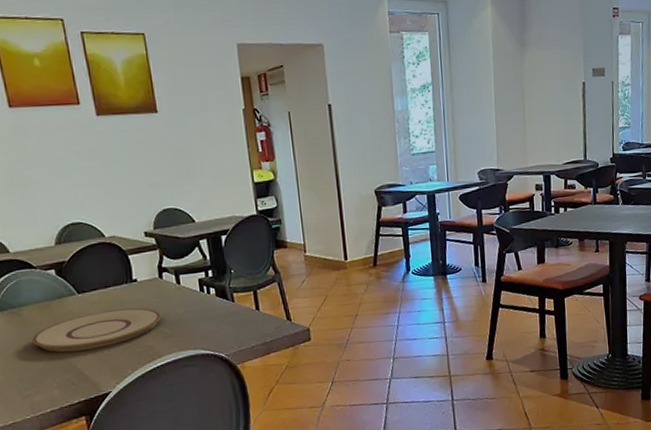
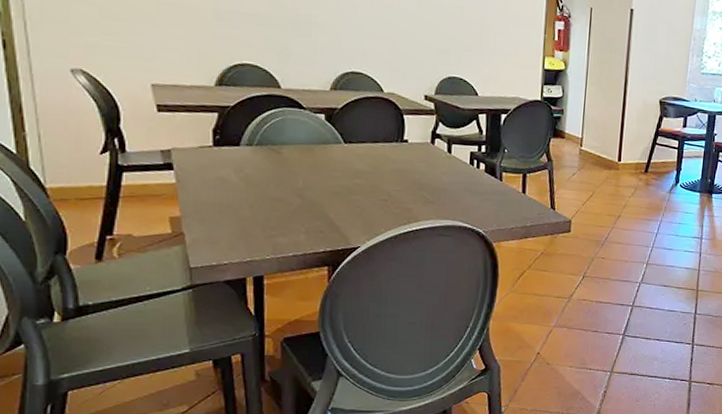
plate: present [31,308,161,352] -> none [286,165,426,202]

